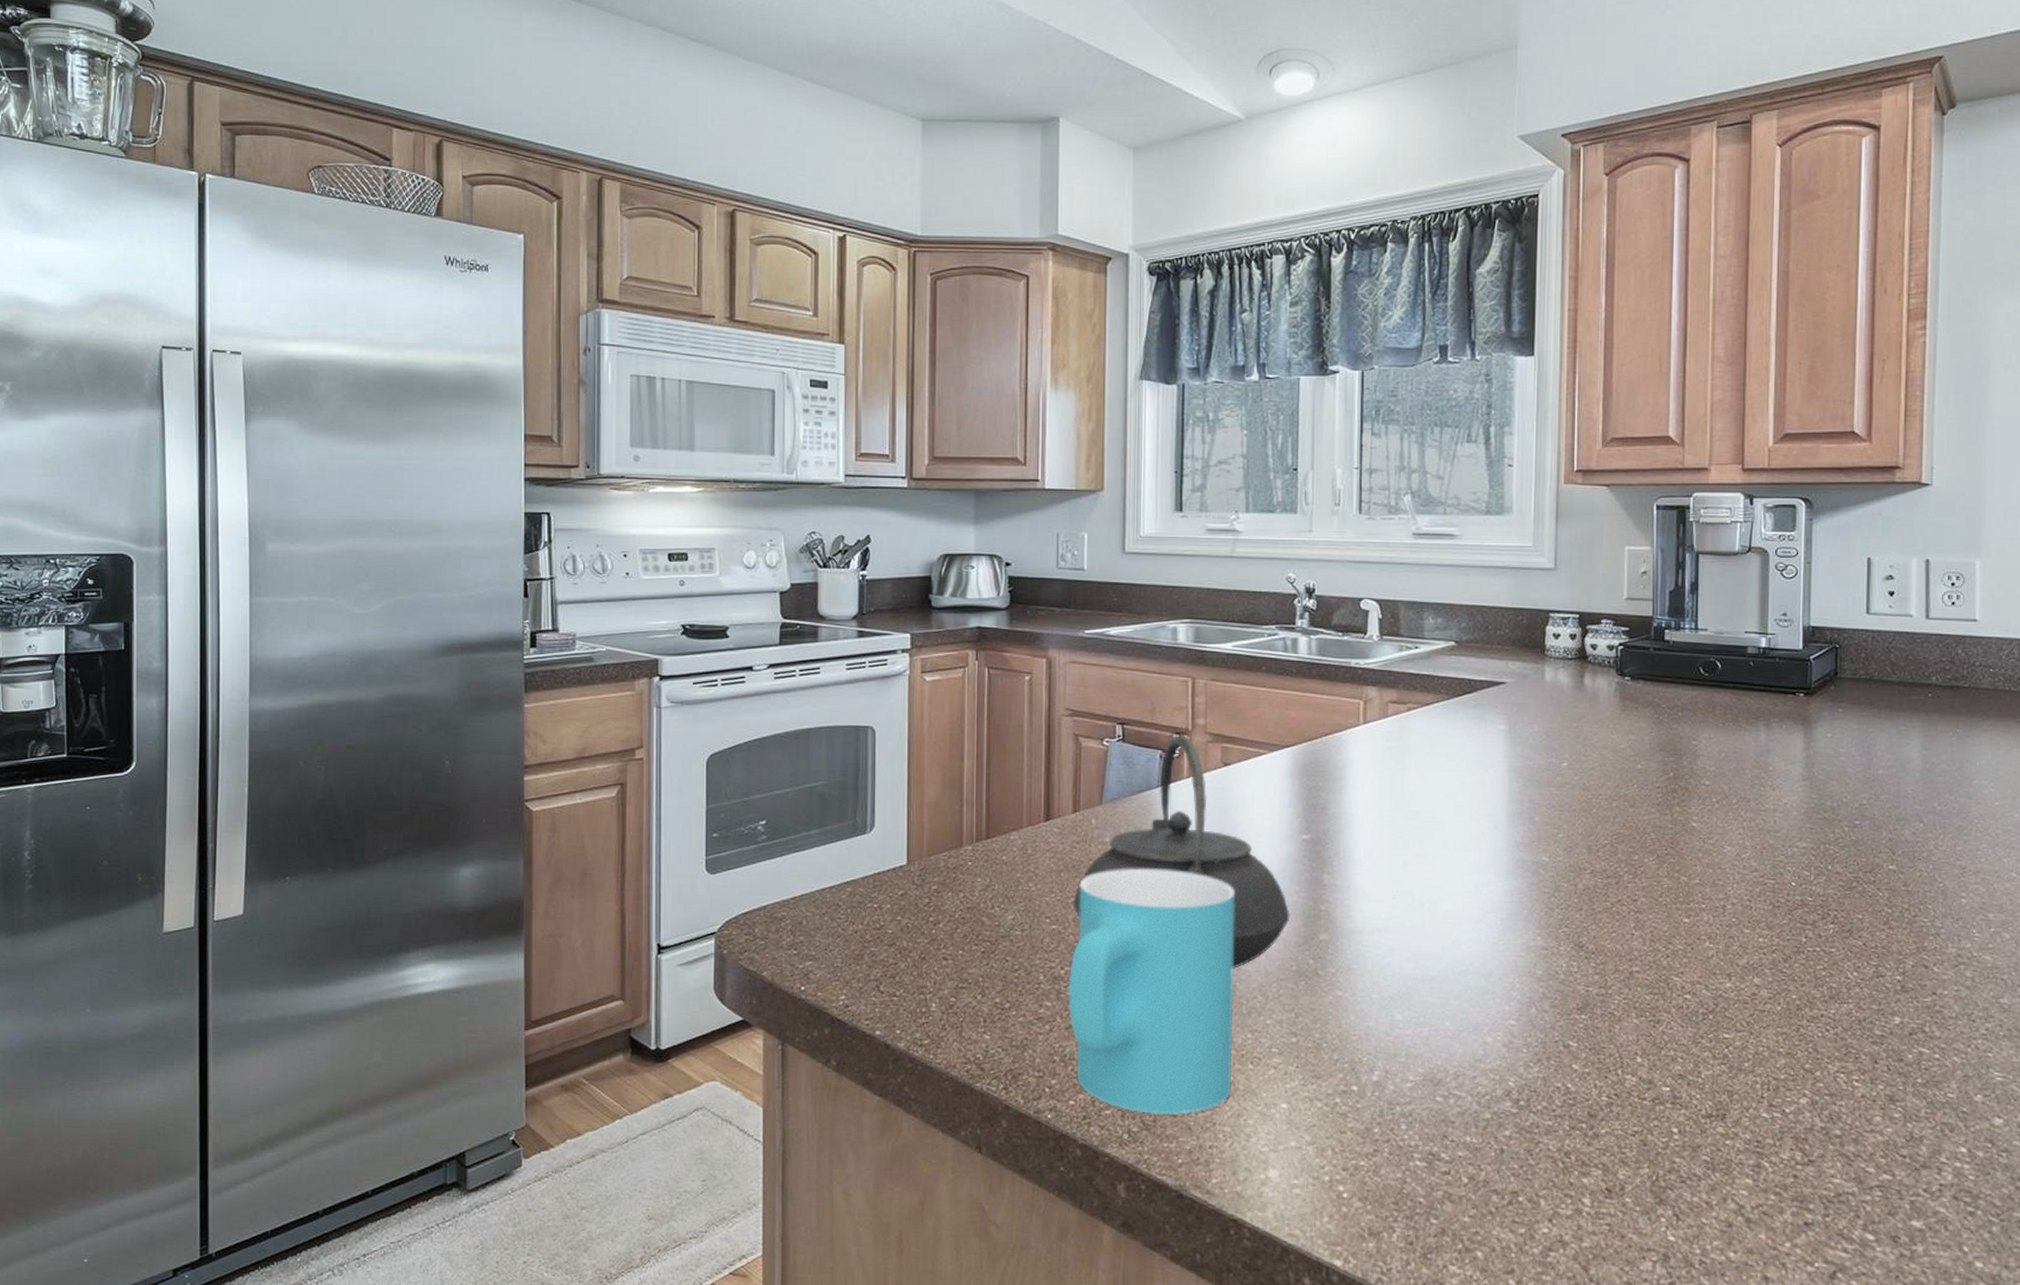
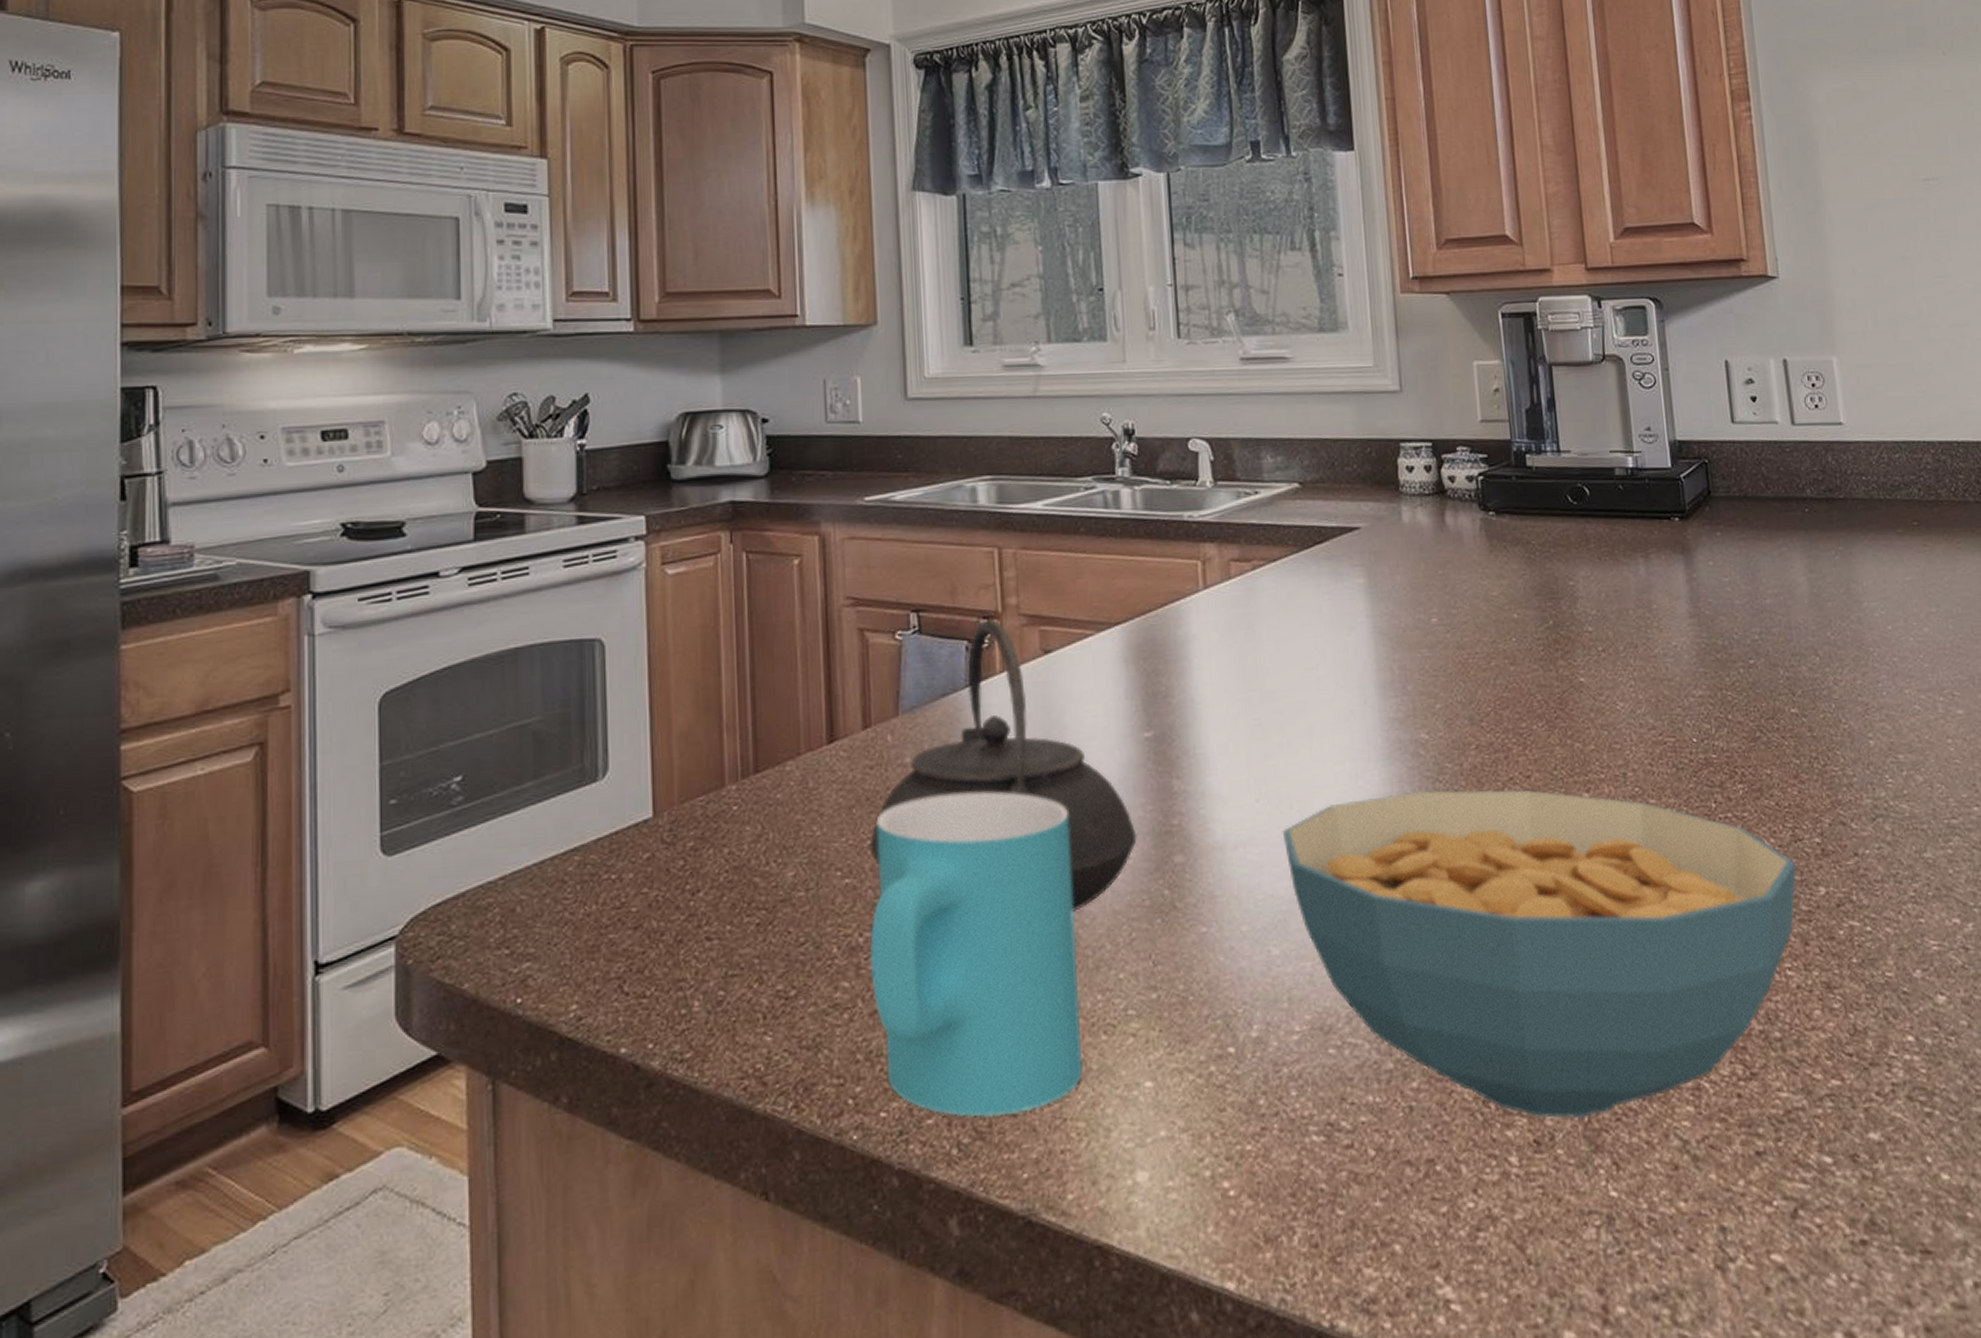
cereal bowl: none [1413,902,1875,1177] -> present [1282,789,1797,1119]

